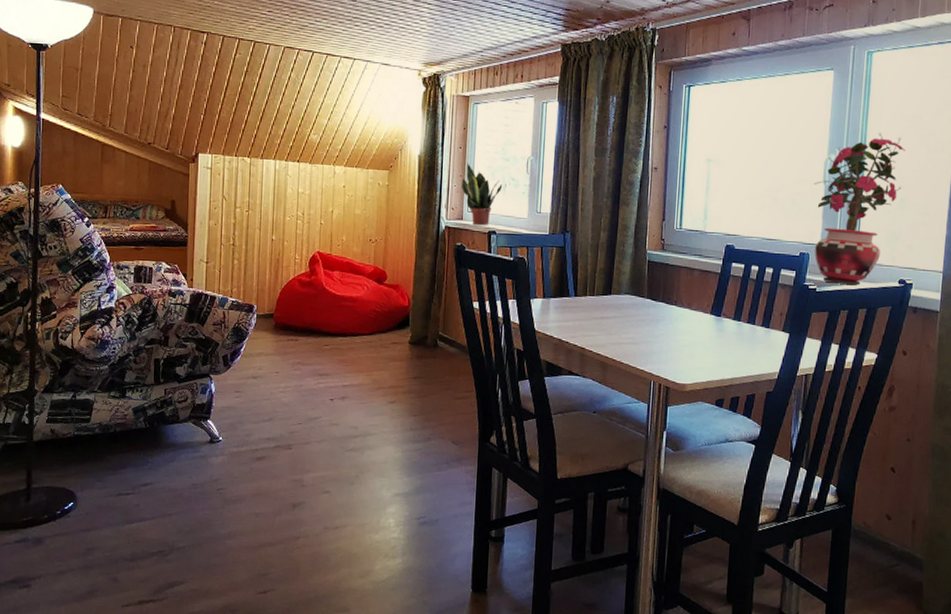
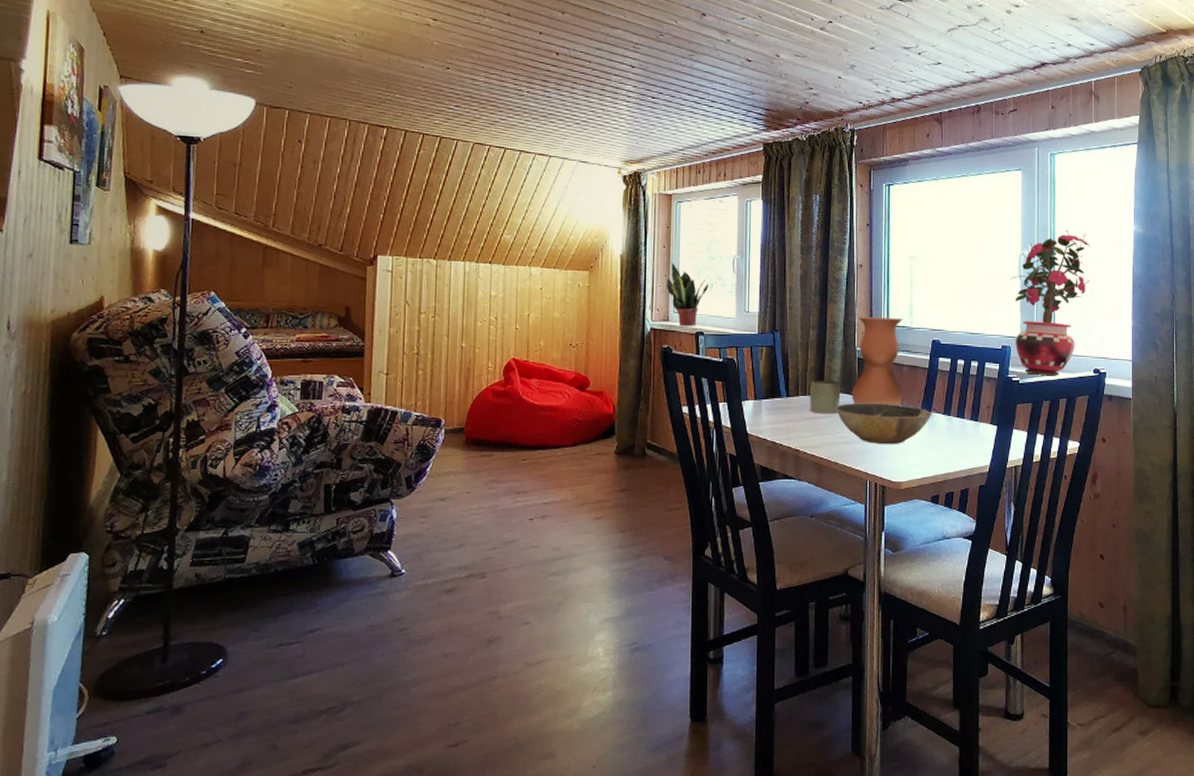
mug: none [597,280,629,316] -> present [809,379,841,415]
bowl: none [623,305,721,347] -> present [836,403,932,444]
vase: none [639,219,697,310] -> present [851,316,904,406]

